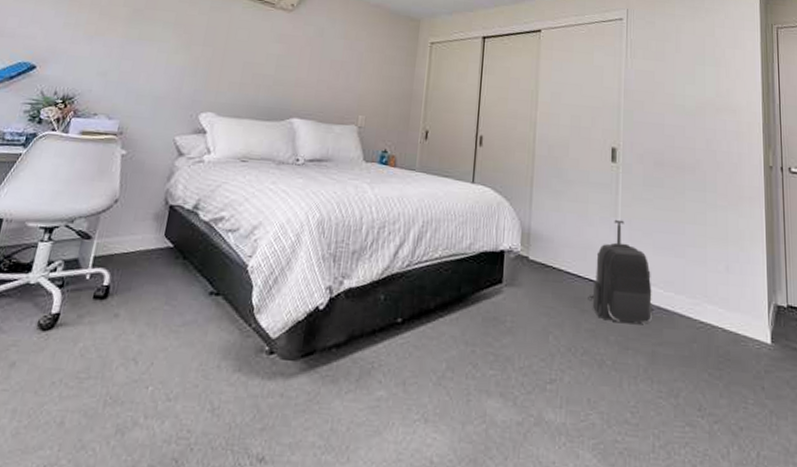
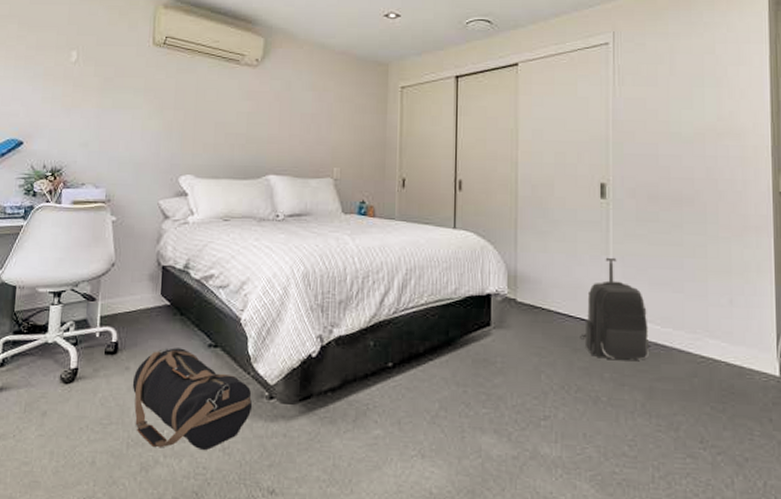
duffel bag: none [116,293,250,410] -> present [132,347,253,450]

